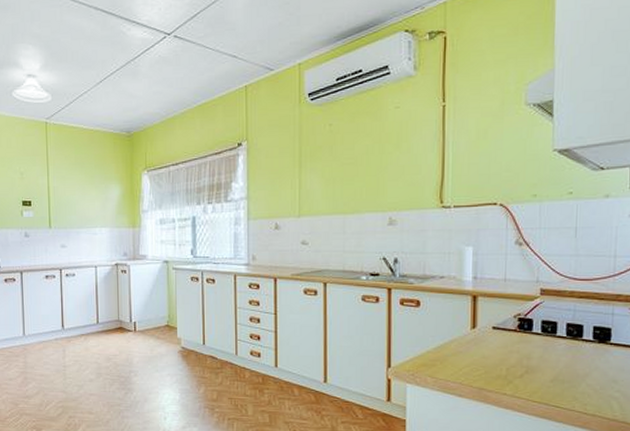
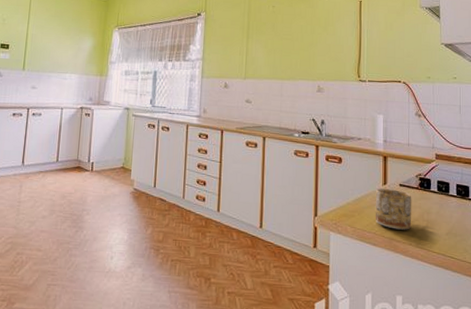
mug: none [461,333,508,378] -> present [375,188,412,230]

